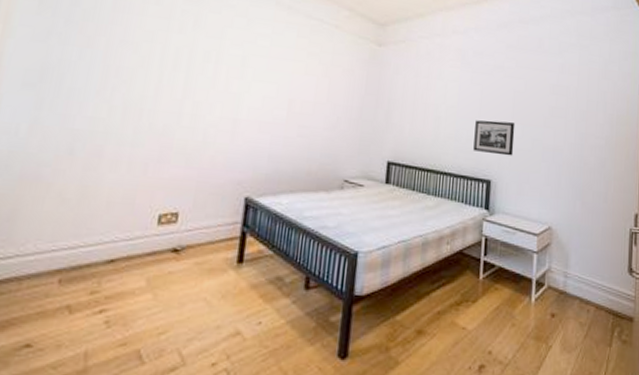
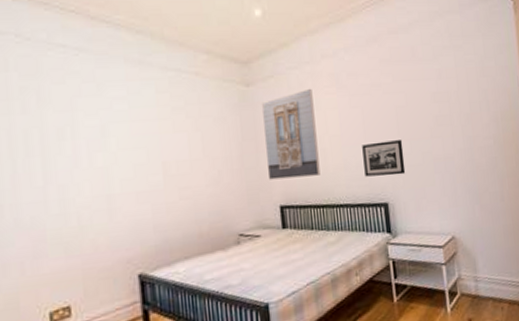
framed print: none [383,59,438,140] -> present [261,89,320,180]

